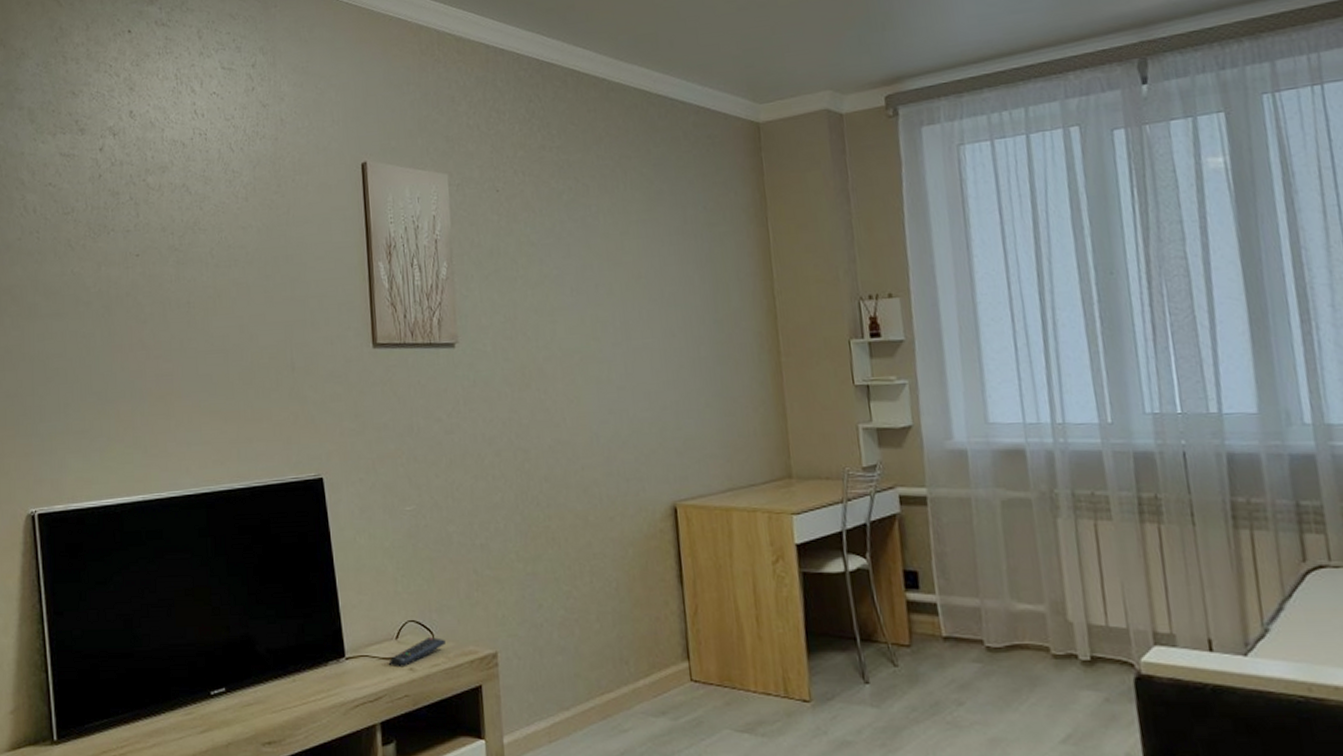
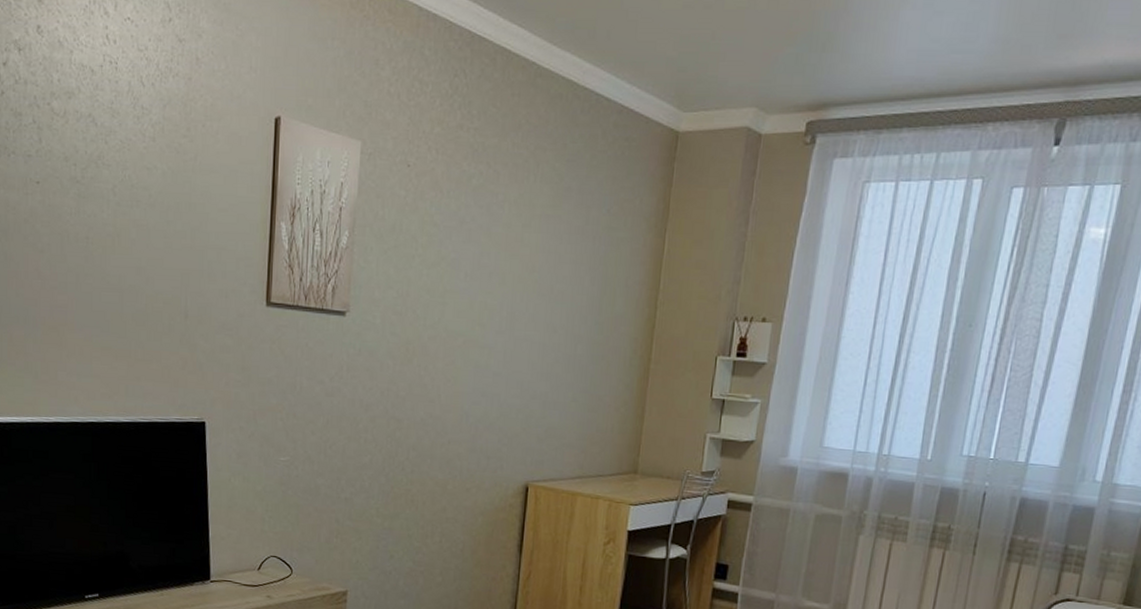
remote control: present [389,636,446,668] -> none [250,571,302,595]

